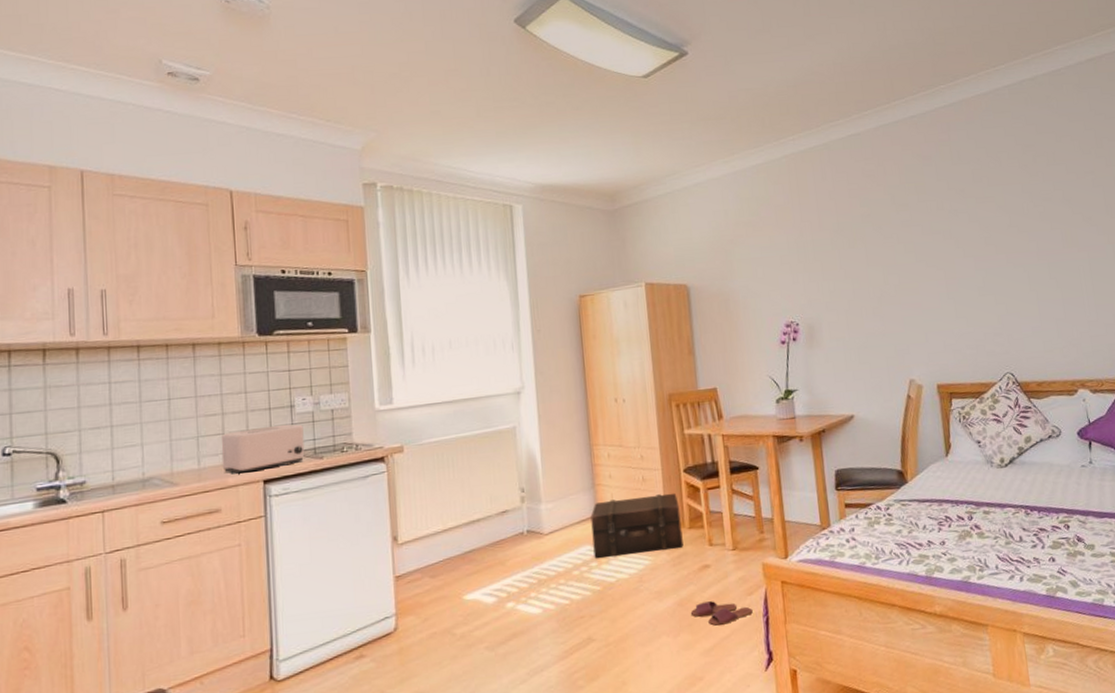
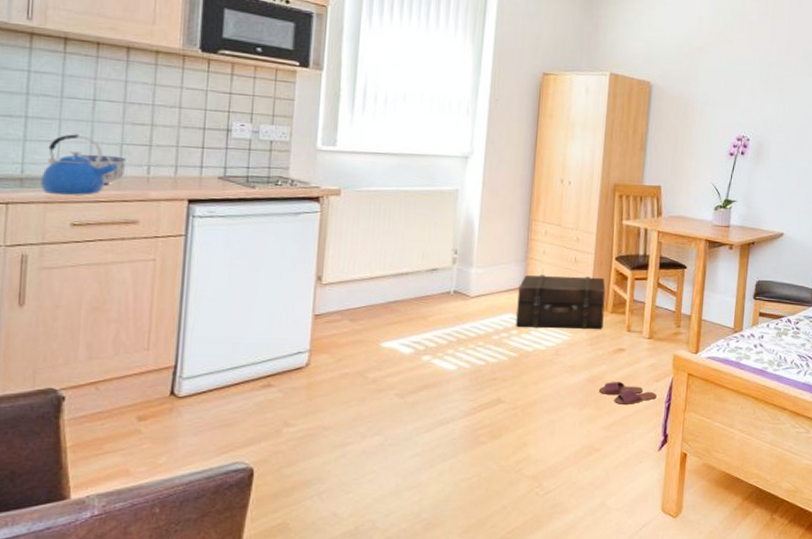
kettle: none [130,434,197,497] -> present [41,134,118,196]
bowl: none [160,449,204,481] -> present [78,154,127,187]
toaster: present [221,424,305,474] -> none [145,145,238,190]

